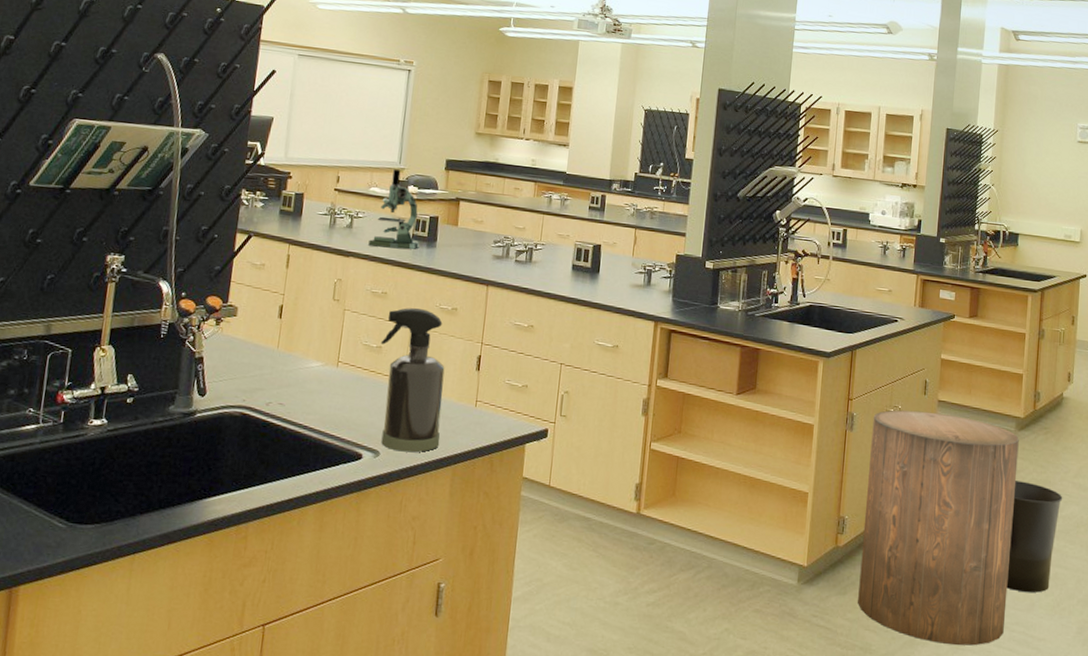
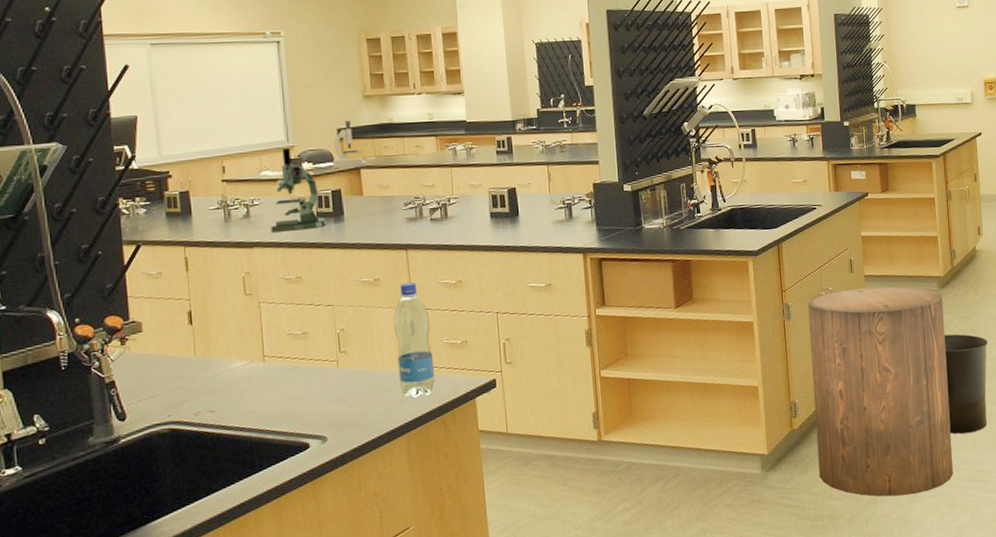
spray bottle: present [380,308,445,453] -> none [305,286,388,433]
microscope: none [435,153,468,200] -> present [332,121,368,169]
bottle: none [457,317,497,431] -> present [393,281,435,398]

